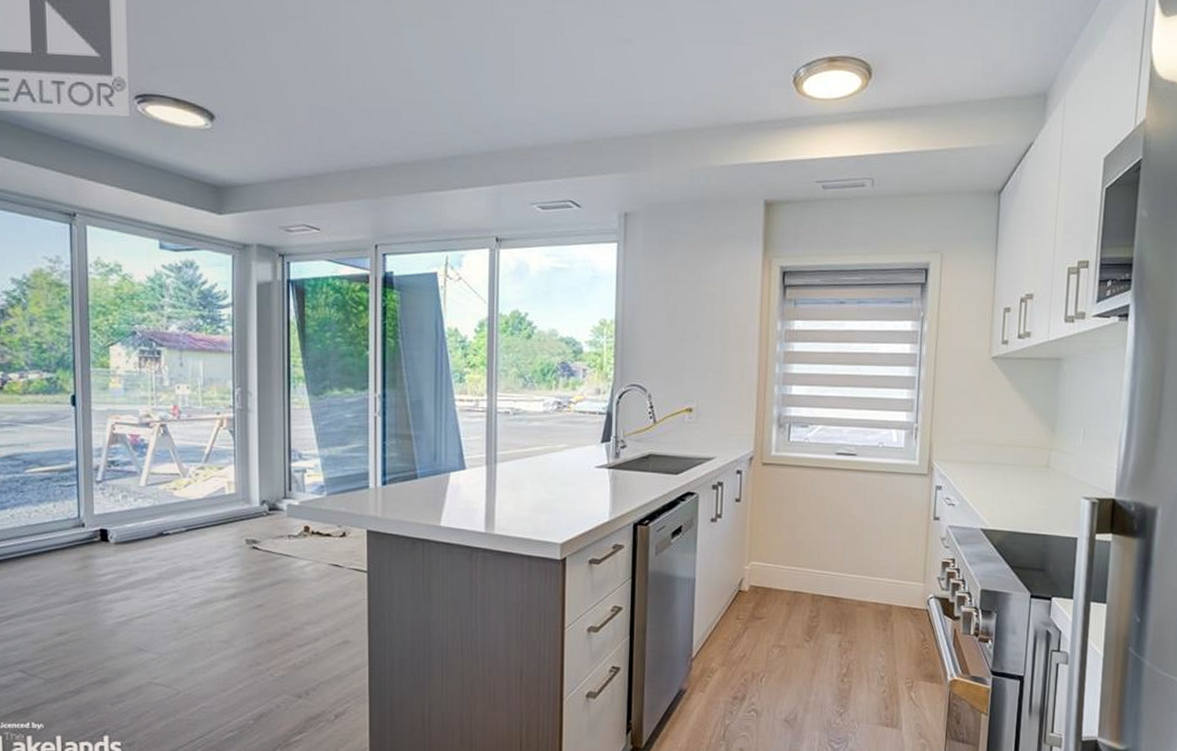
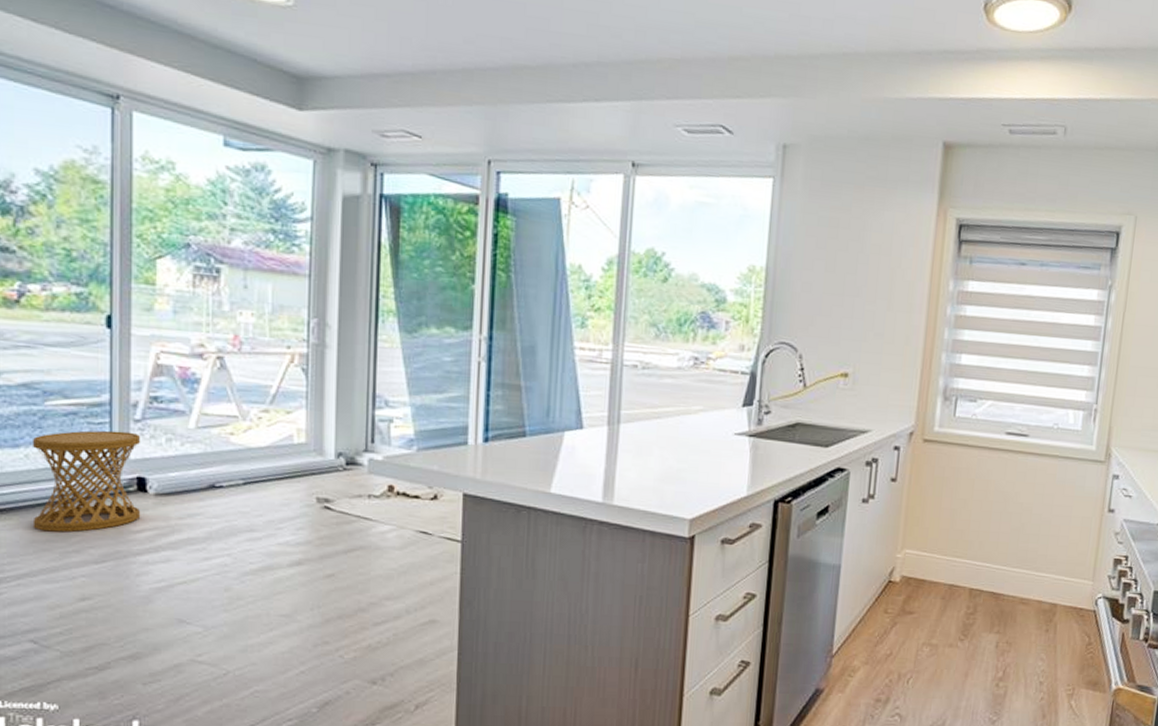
side table: none [16,491,103,578] -> present [32,430,141,533]

